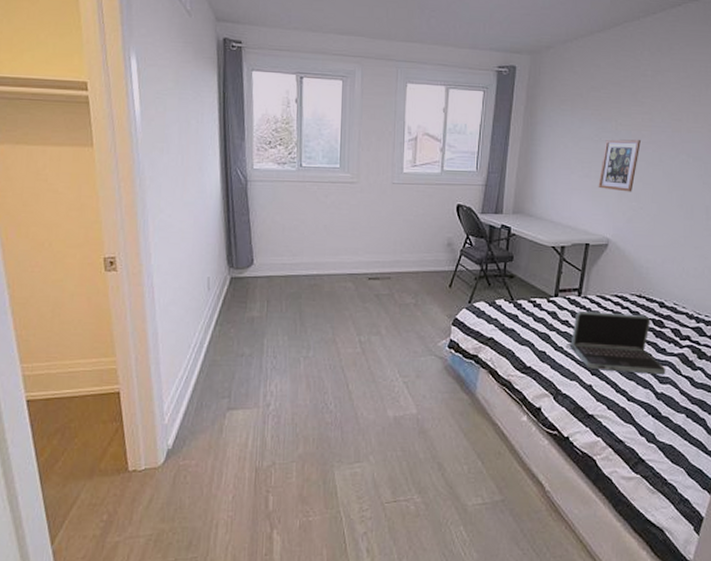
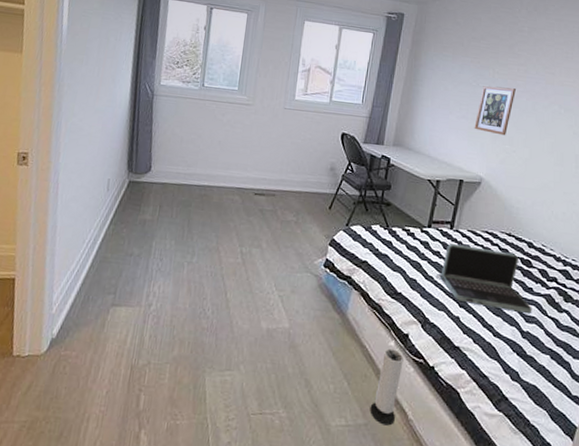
speaker: none [506,424,537,499] -> present [370,348,404,426]

